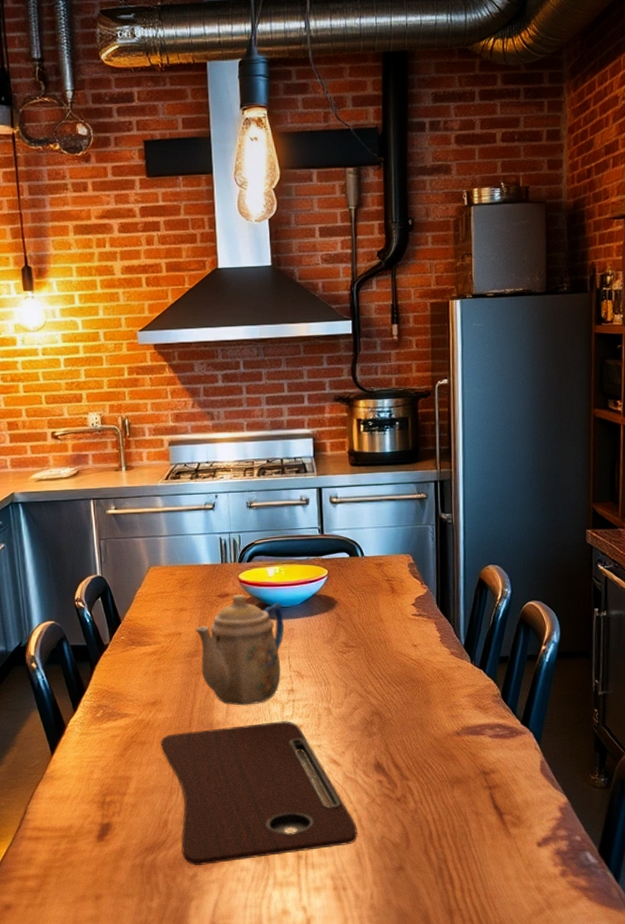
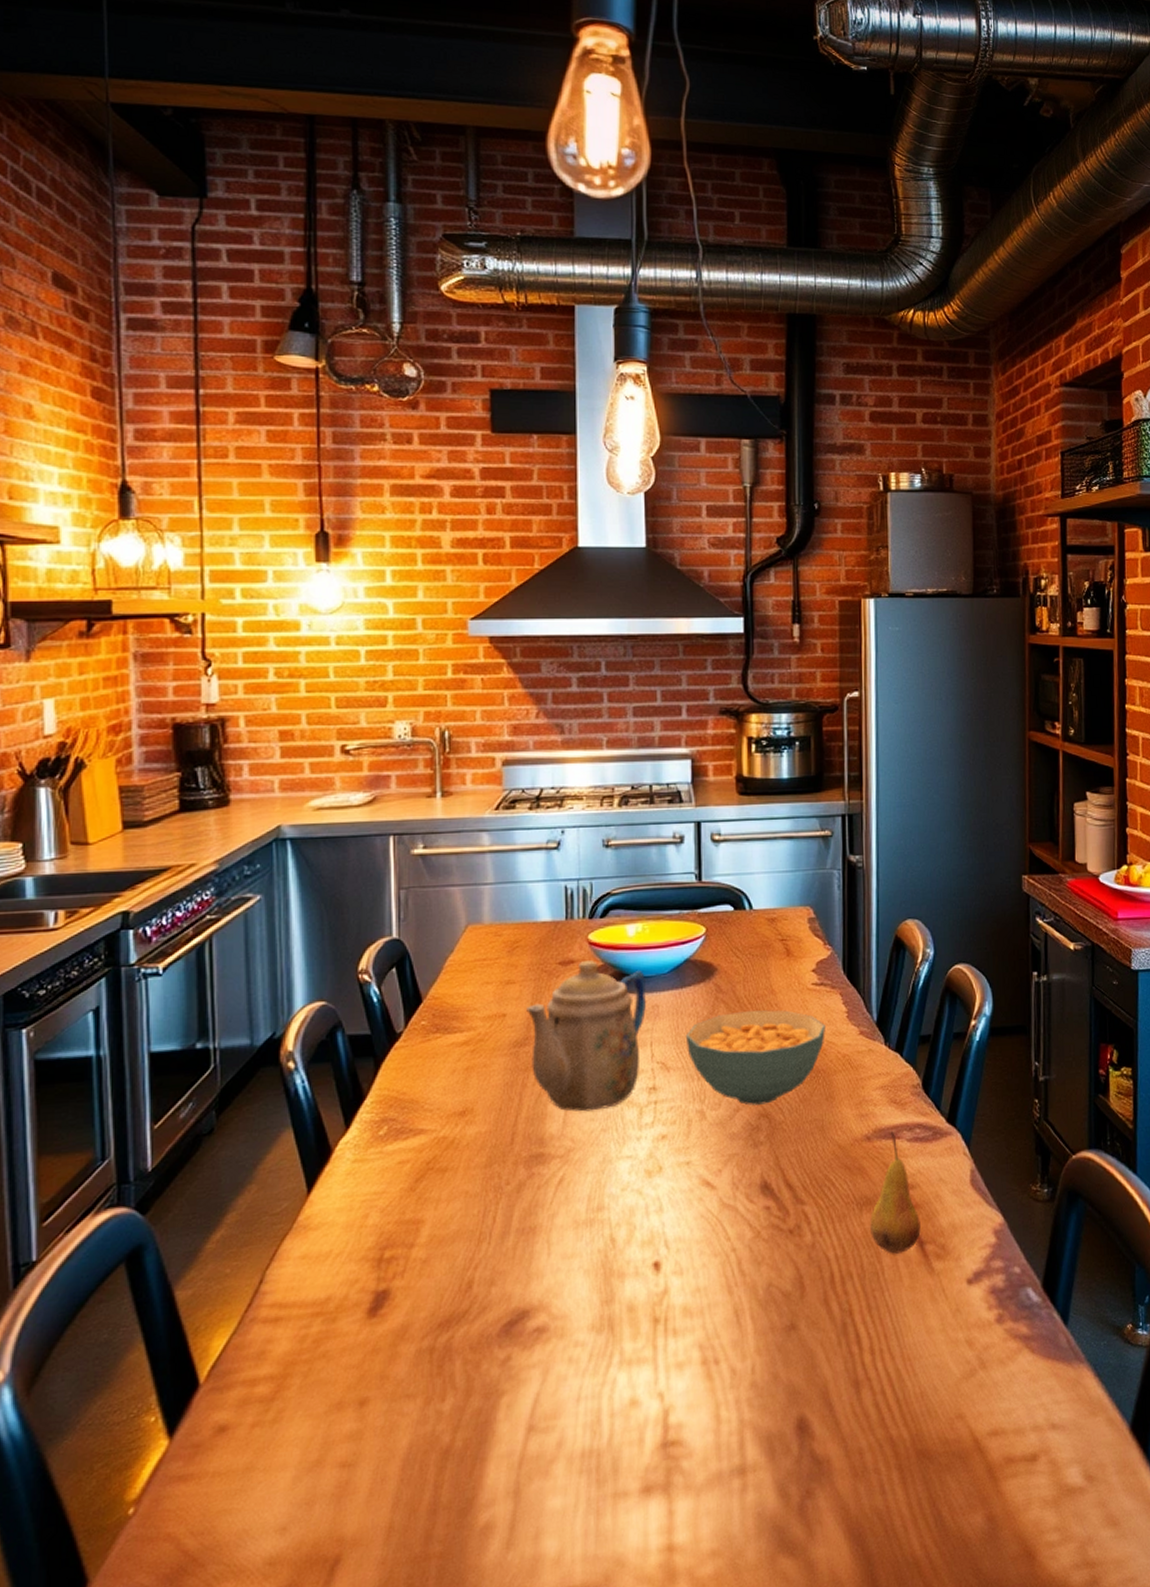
cutting board: present [160,720,358,865] -> none [469,1129,736,1344]
cereal bowl: none [314,634,423,706] -> present [685,1010,825,1106]
fruit: none [460,729,500,821] -> present [870,1131,921,1254]

